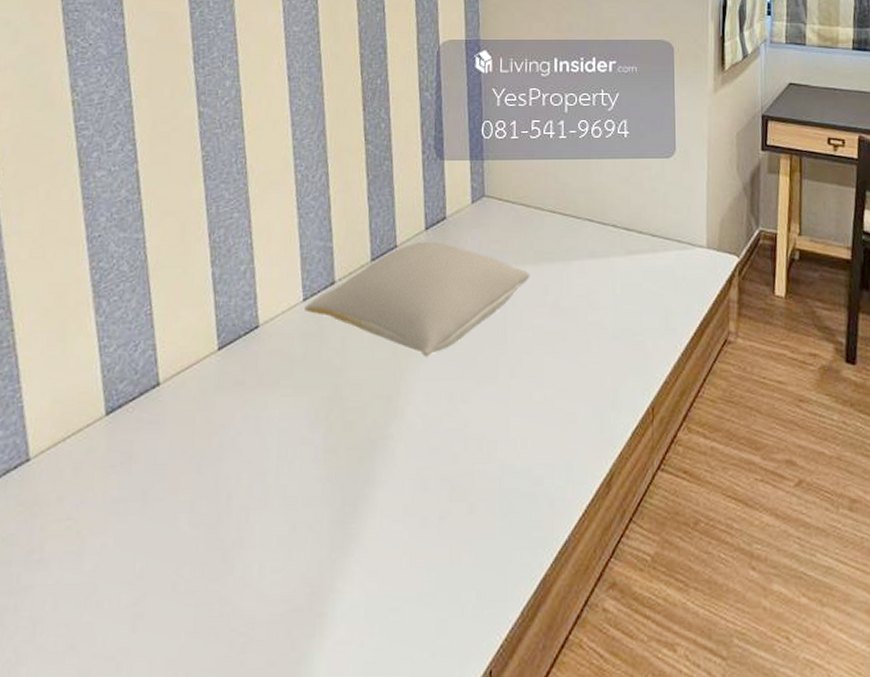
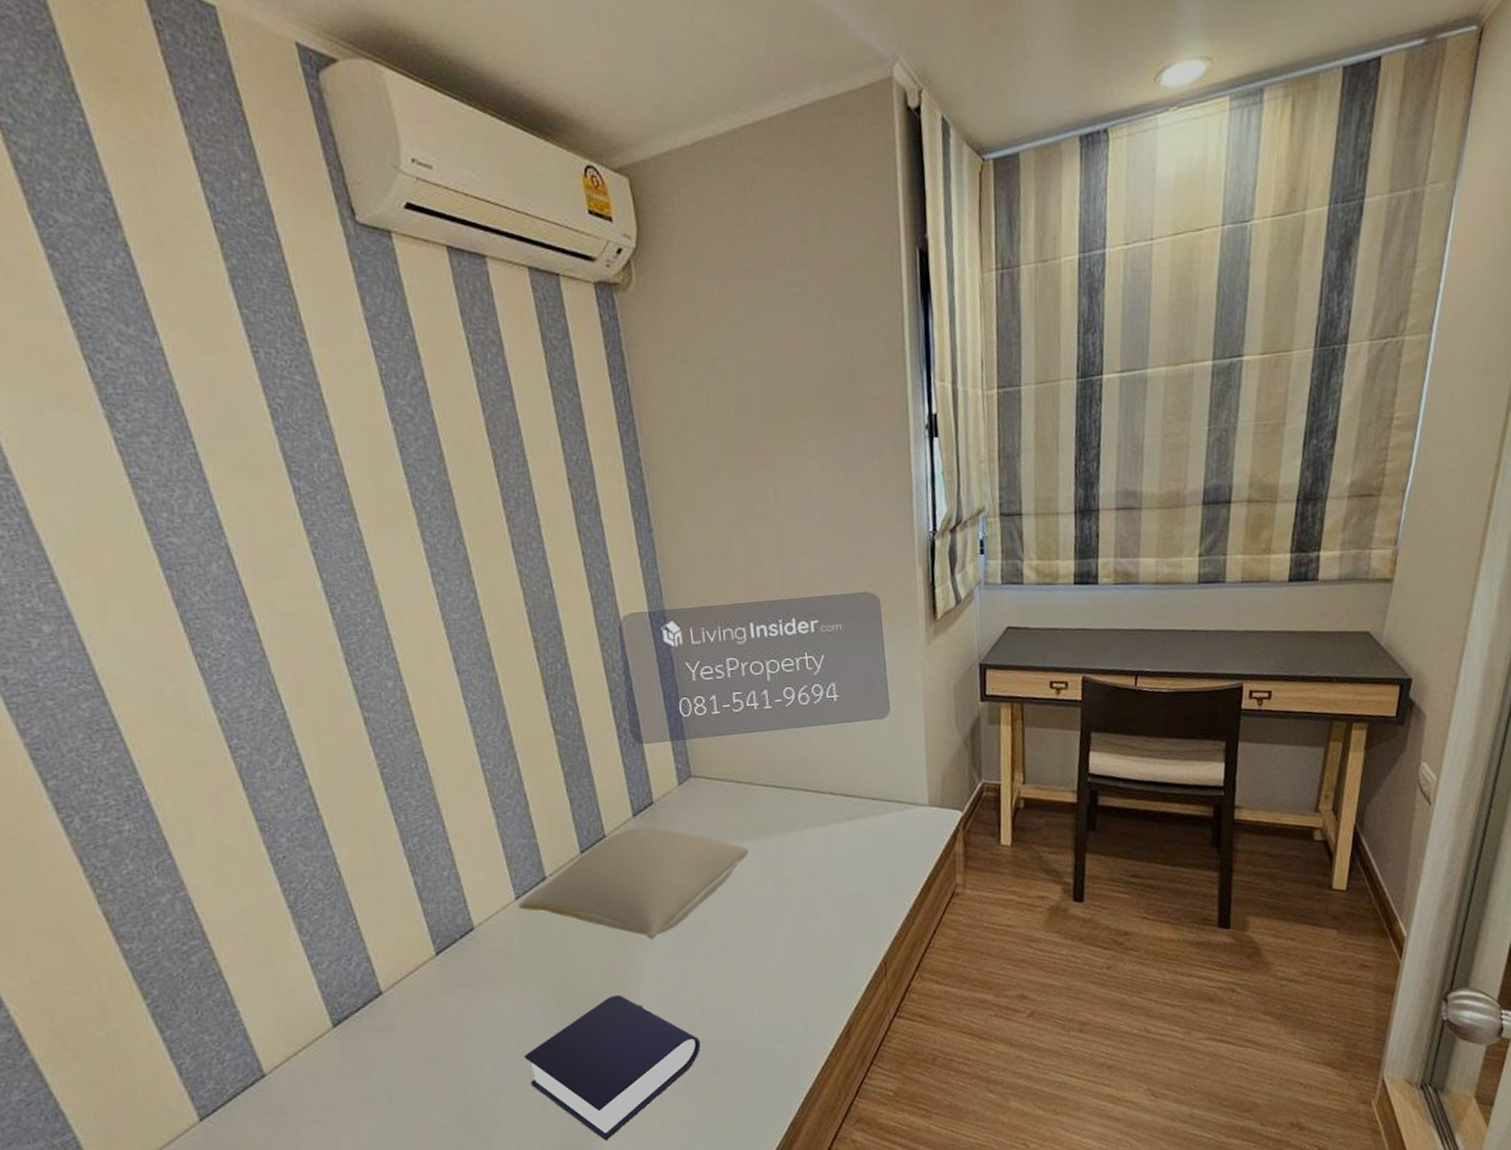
book: none [283,412,460,576] -> present [524,994,701,1140]

